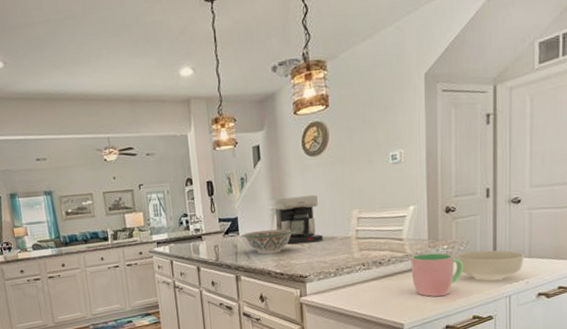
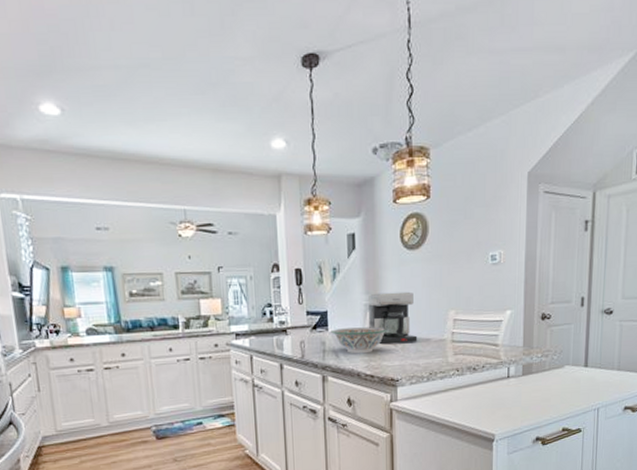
cup: present [411,253,464,297] -> none [505,361,557,407]
bowl: present [455,250,525,282] -> none [548,360,614,393]

